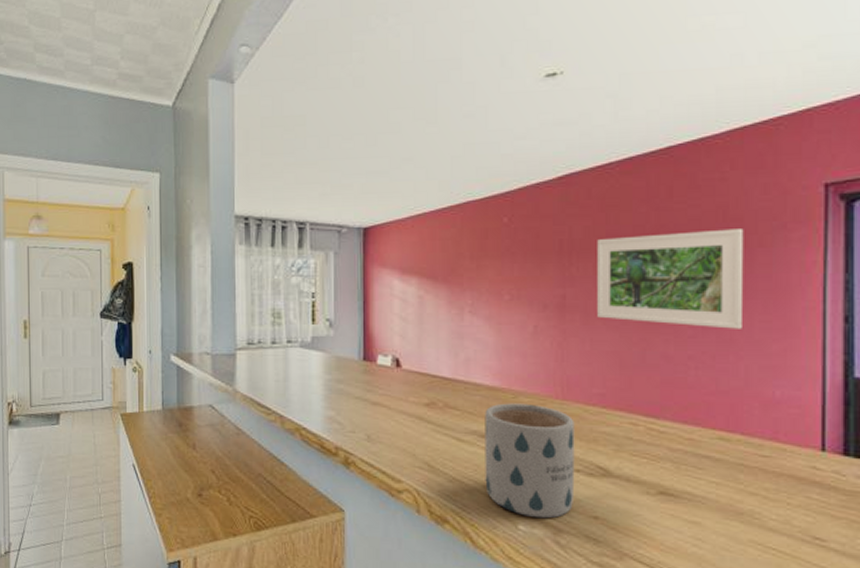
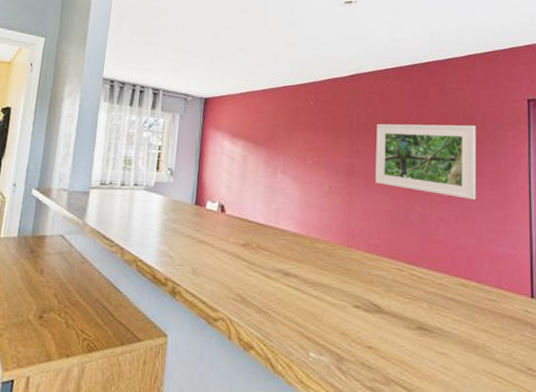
mug: present [485,403,575,519] -> none [285,247,356,348]

